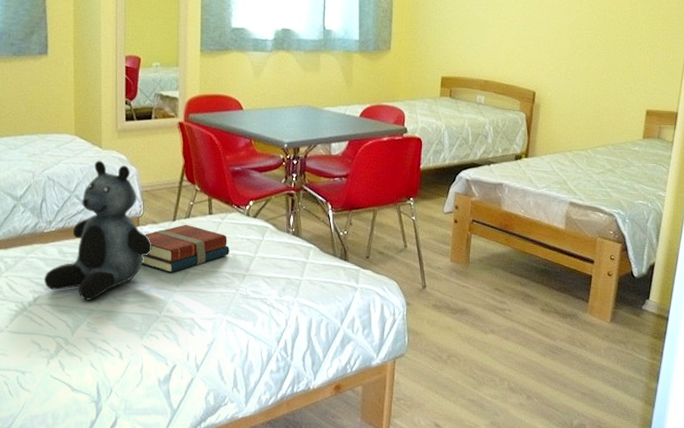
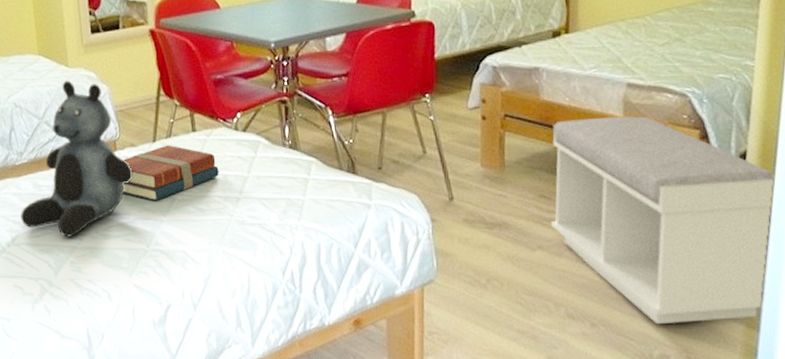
bench: none [501,228,675,399] -> present [550,116,776,325]

